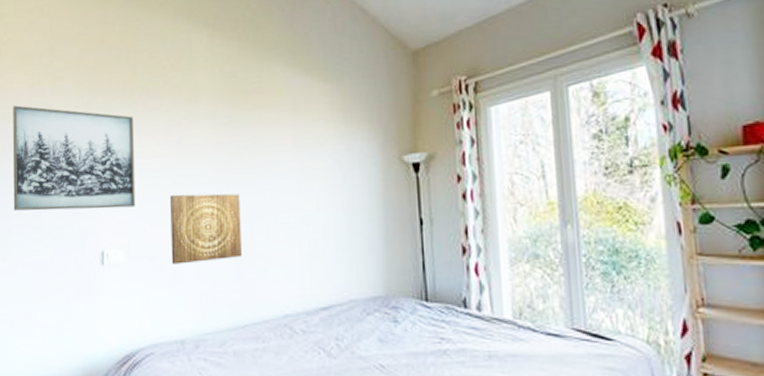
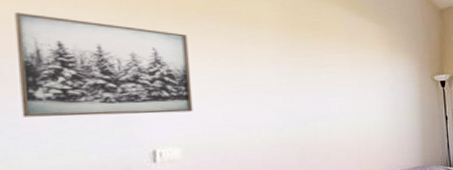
wall art: present [169,193,242,265] -> none [231,100,306,157]

